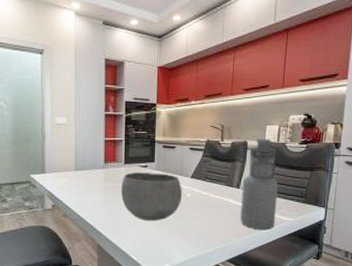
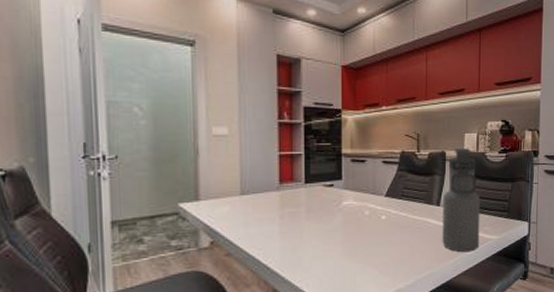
bowl: present [120,172,183,221] -> none [301,192,377,253]

